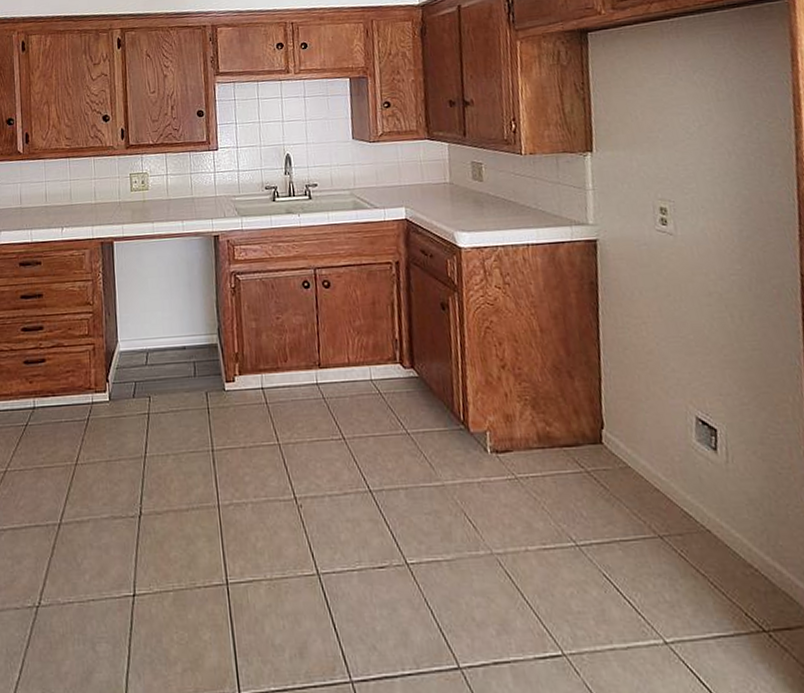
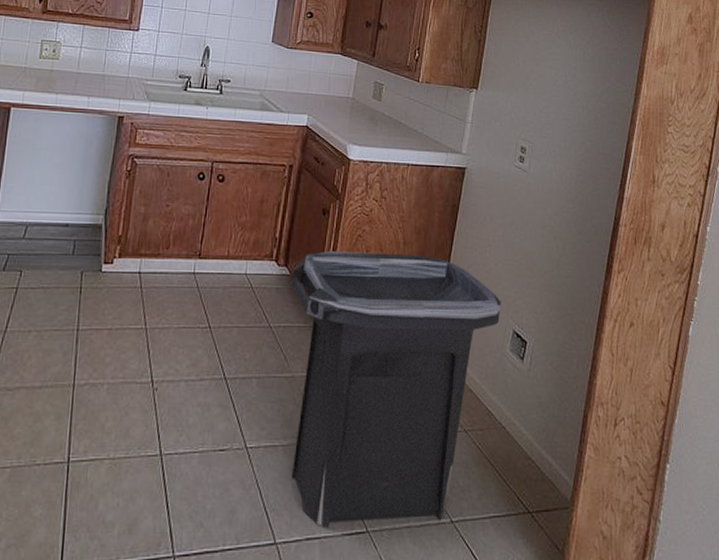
trash can: none [421,342,676,652] -> present [291,251,501,529]

